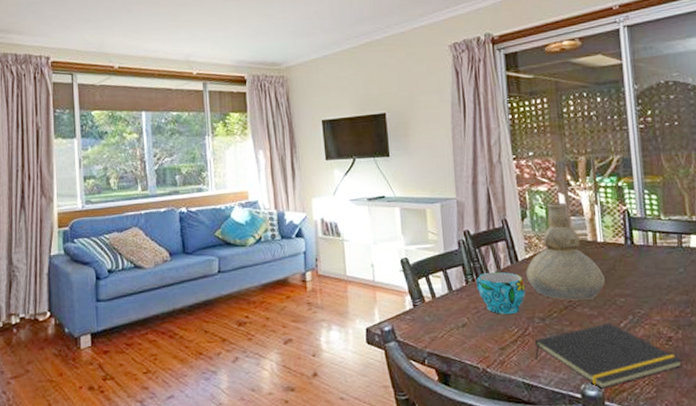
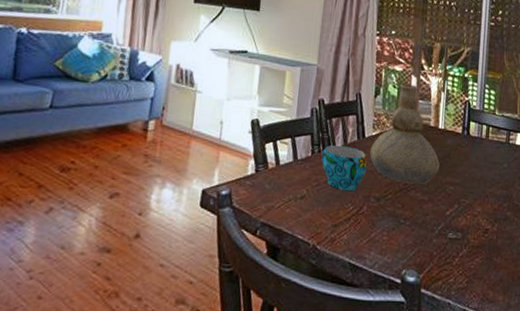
notepad: present [534,323,683,389] -> none [364,209,494,275]

